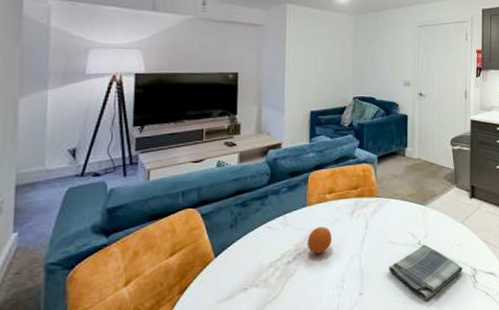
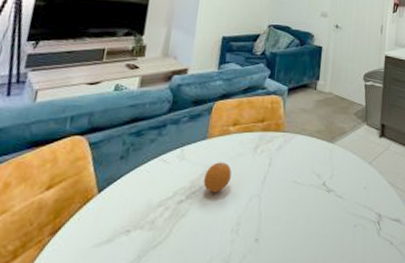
dish towel: present [389,244,463,301] -> none [289,185,368,250]

